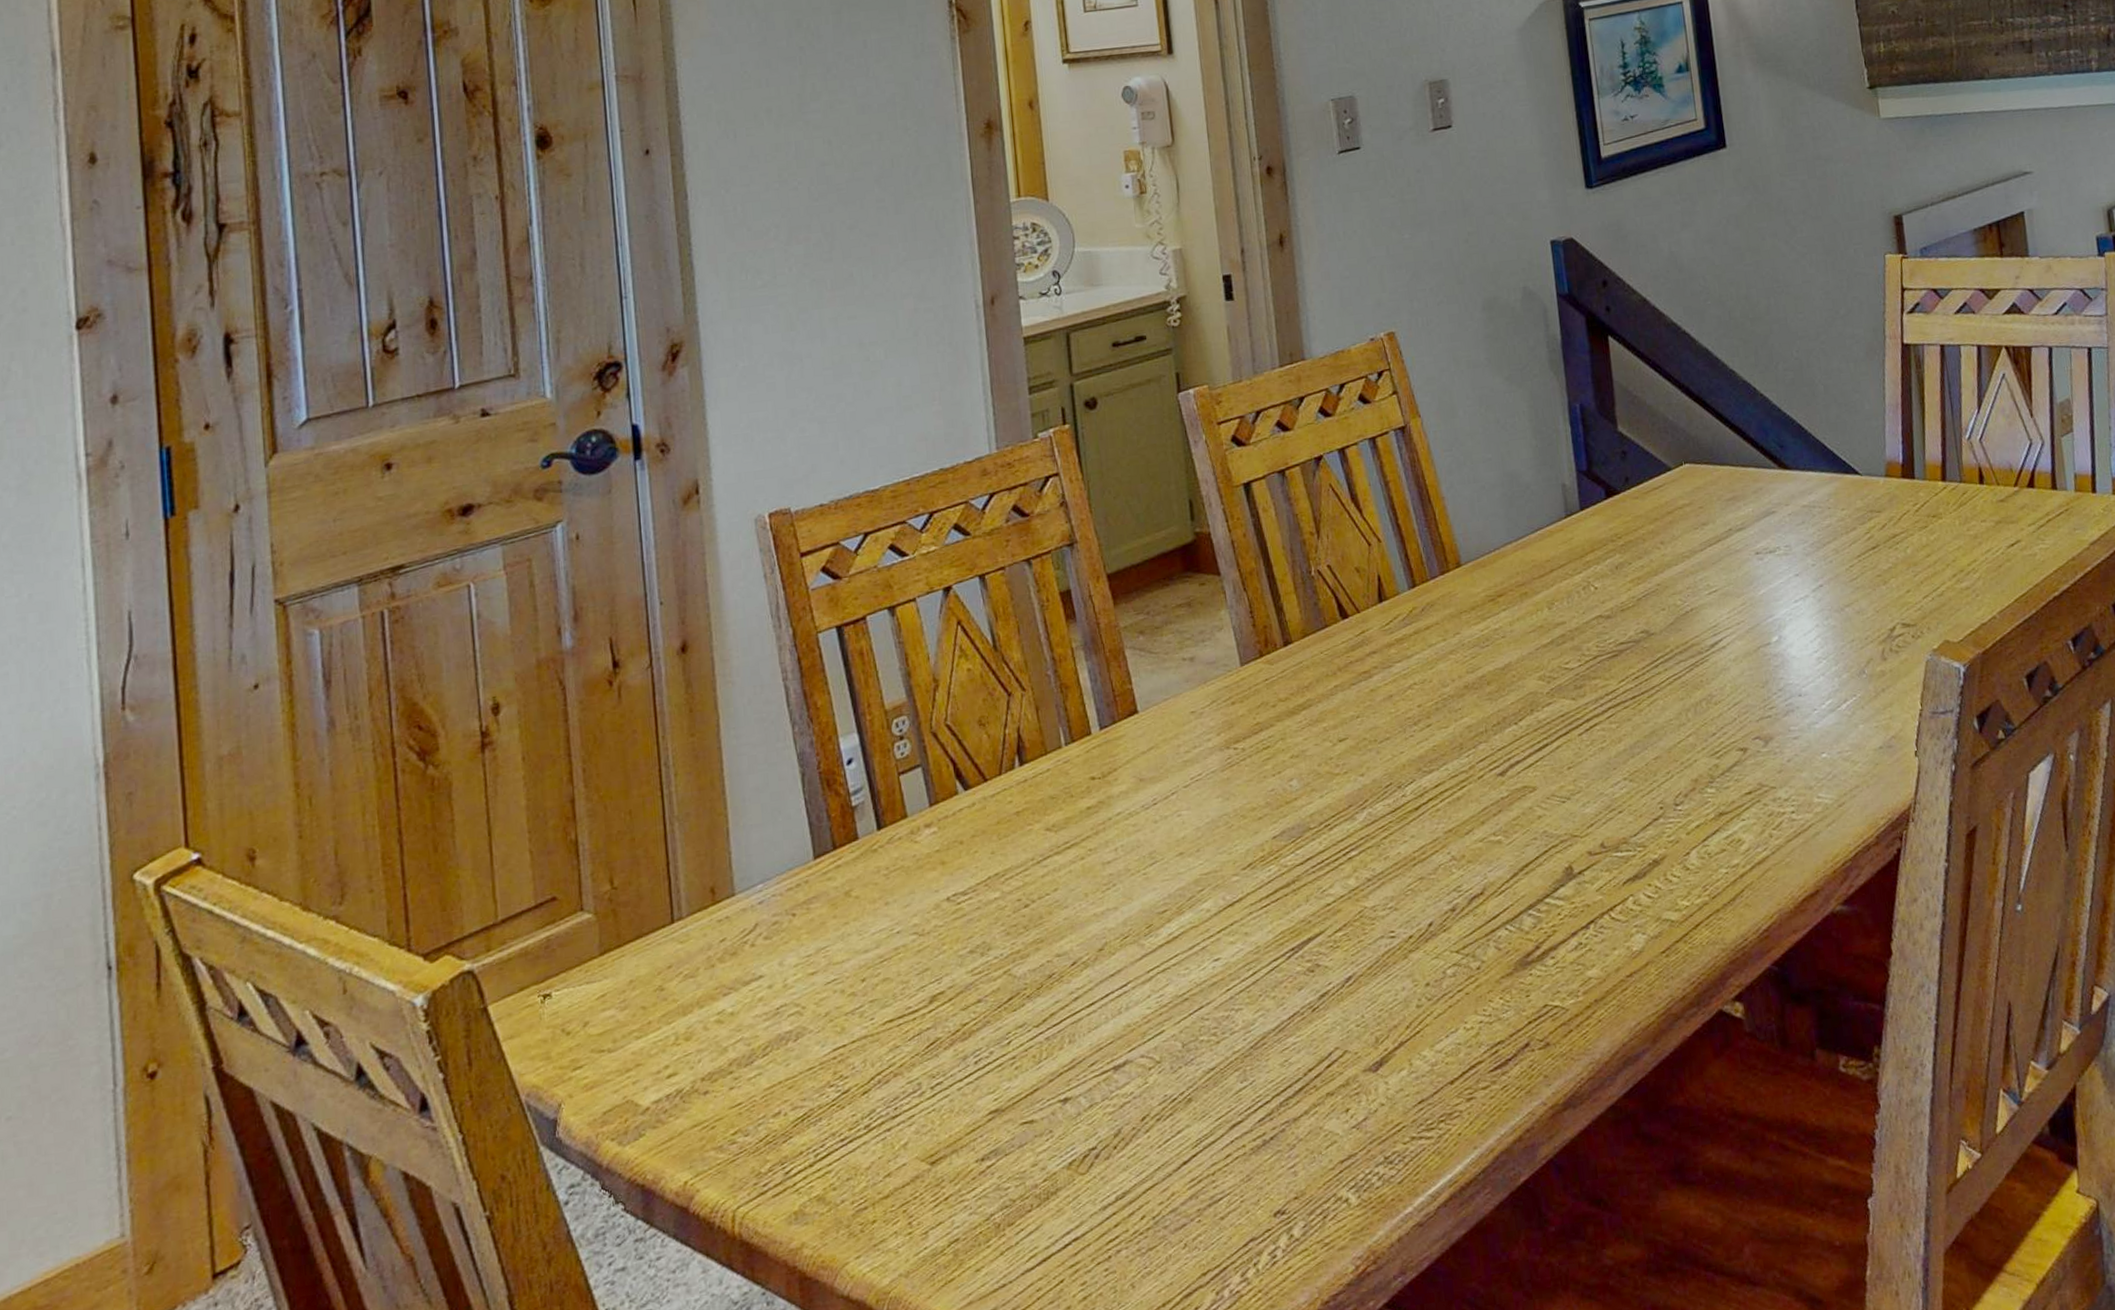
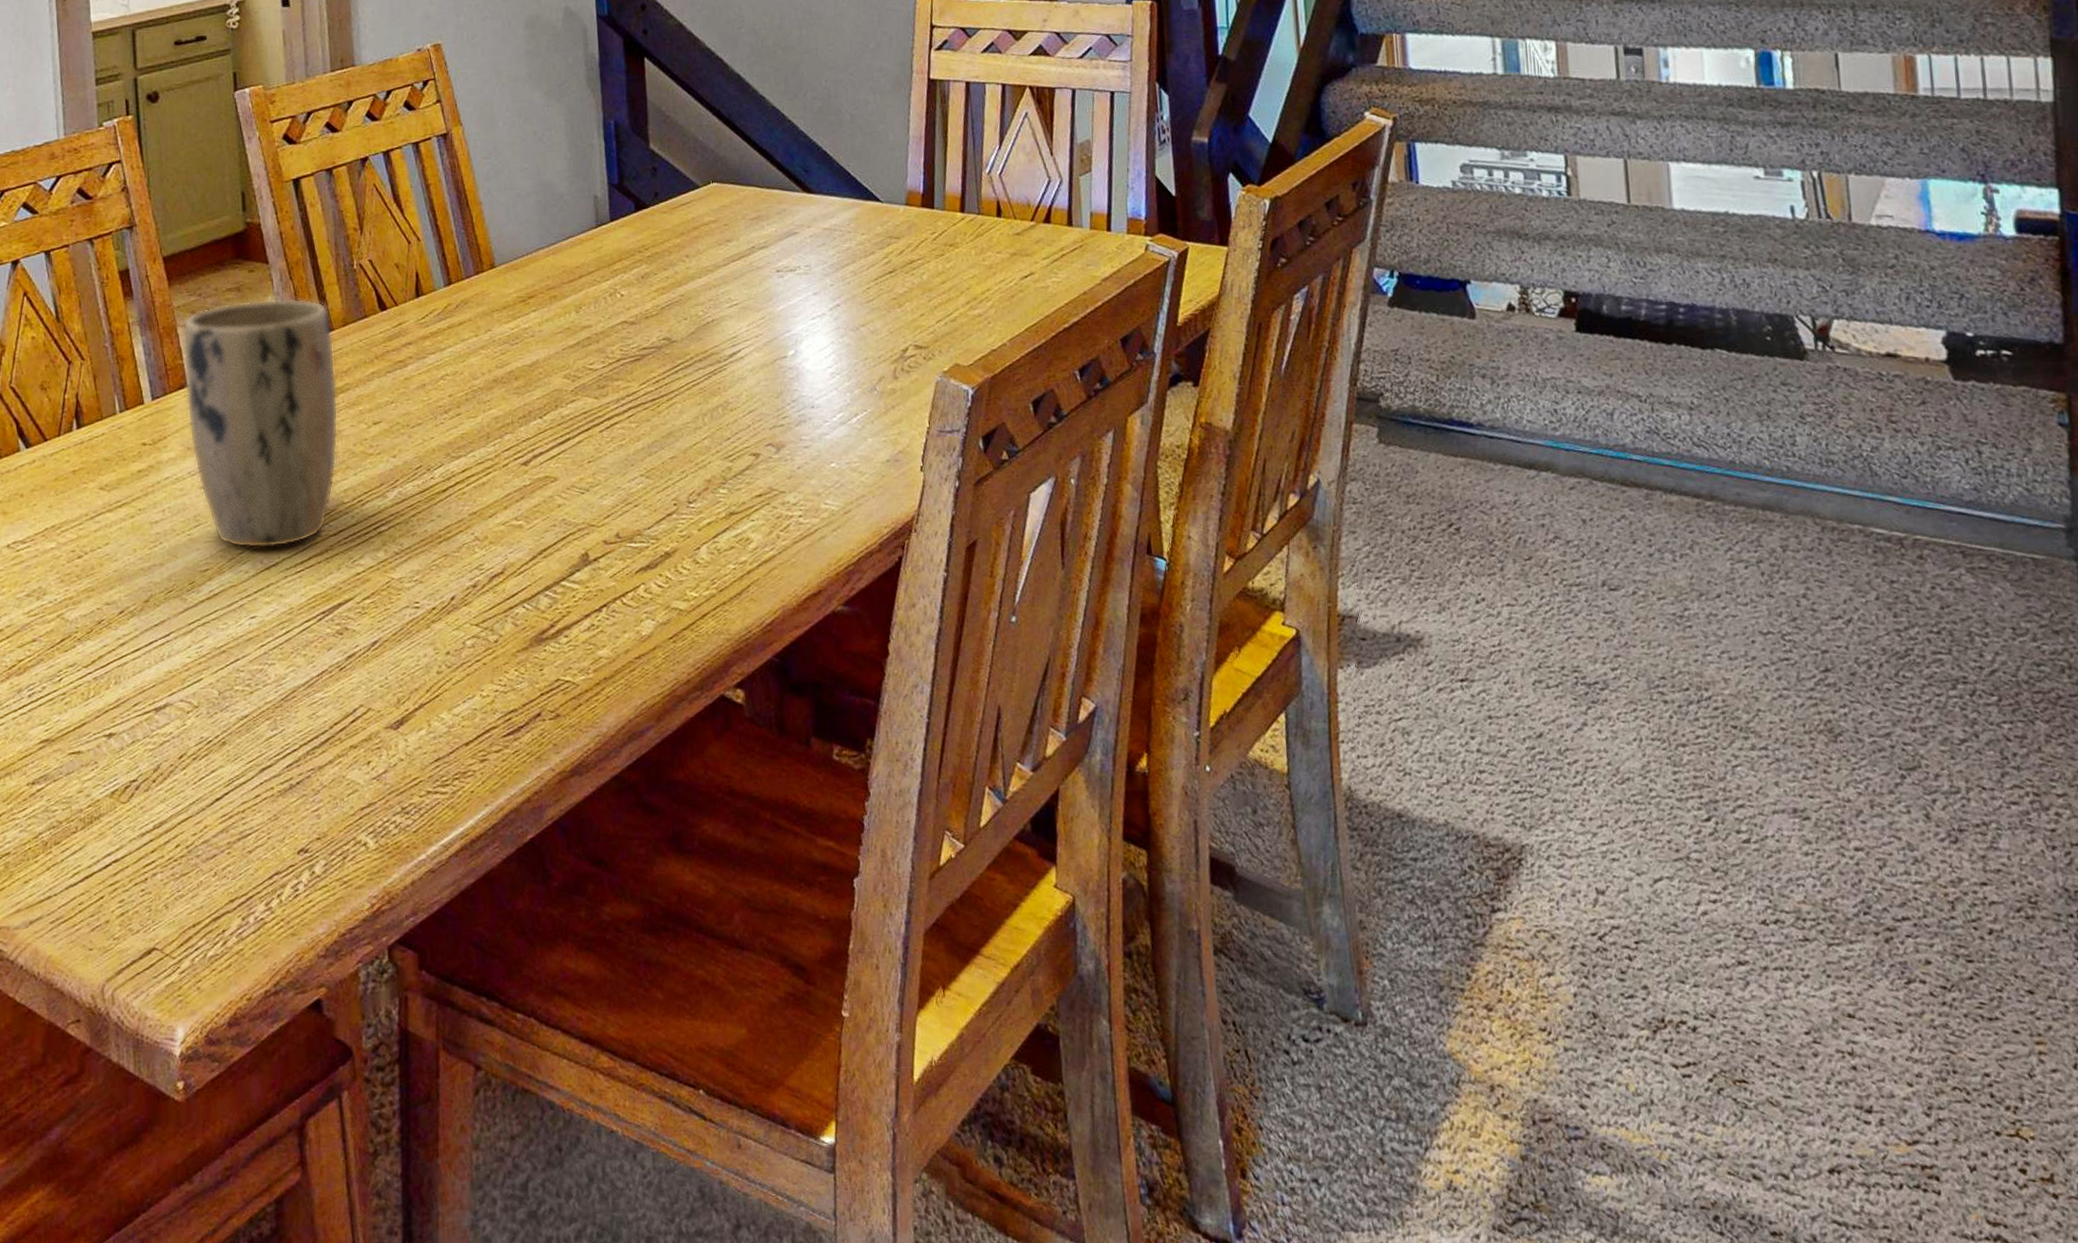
plant pot: none [1130,611,1302,885] -> present [182,298,339,549]

